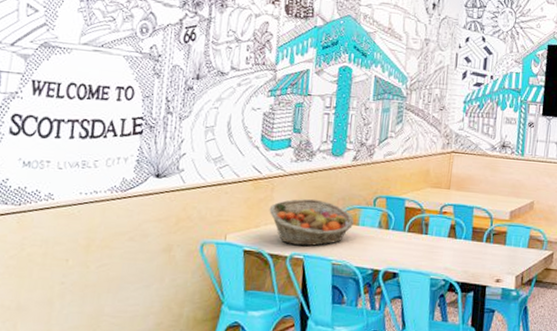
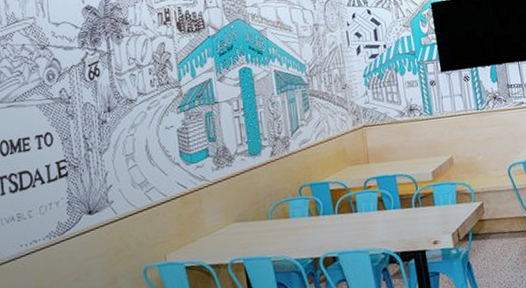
fruit basket: present [269,198,355,246] -> none [201,201,285,252]

